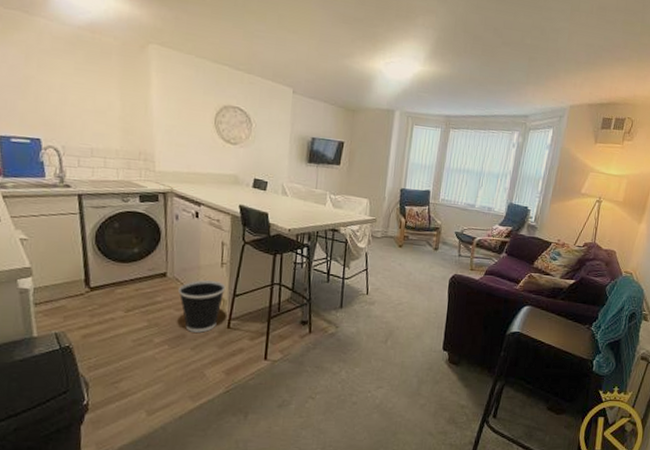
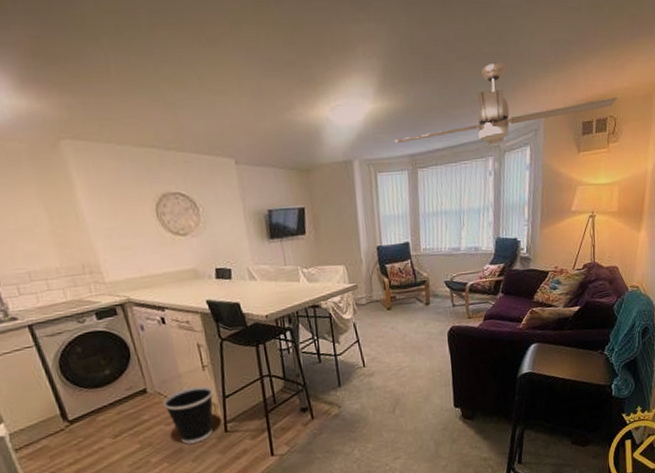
electric fan: none [435,53,637,122] -> present [395,62,617,145]

